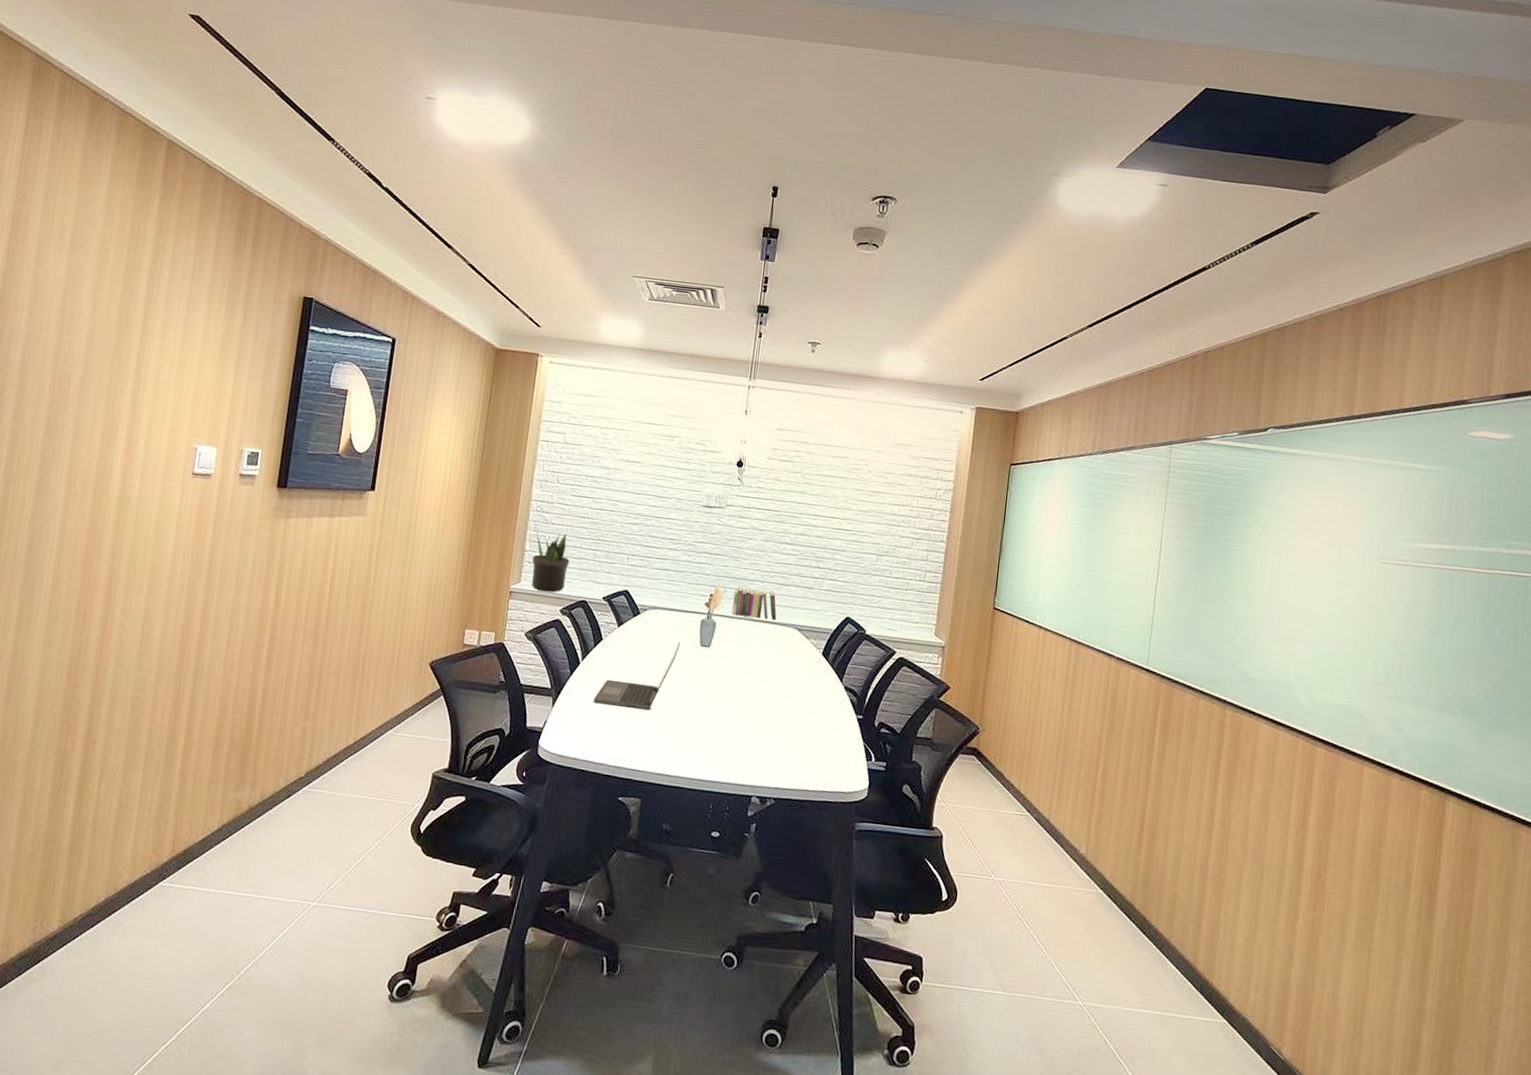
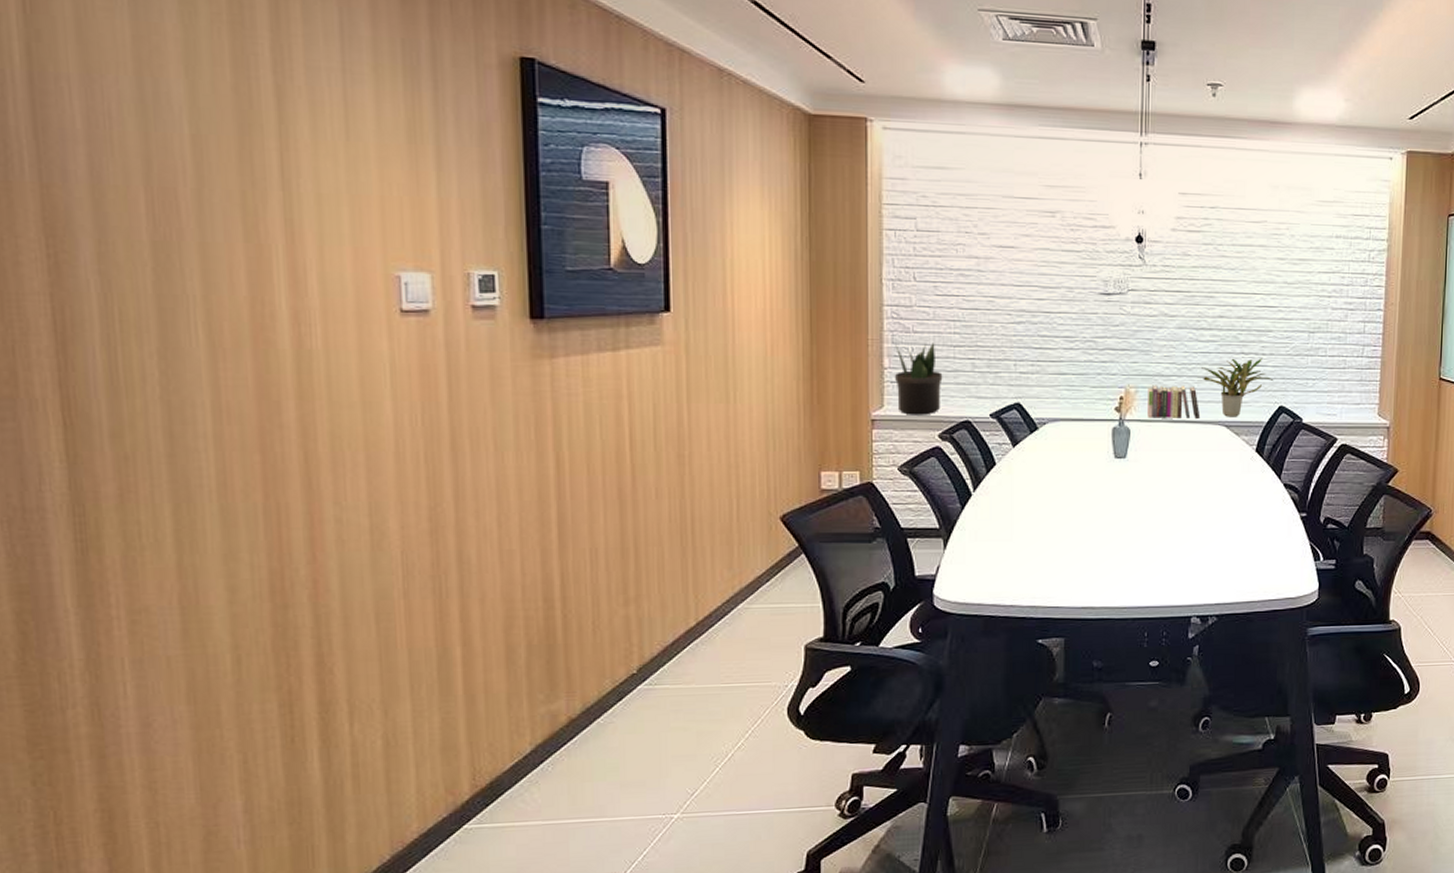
laptop: present [593,643,680,711] -> none [994,457,1090,539]
potted plant: none [782,571,844,623] -> present [1202,357,1274,417]

